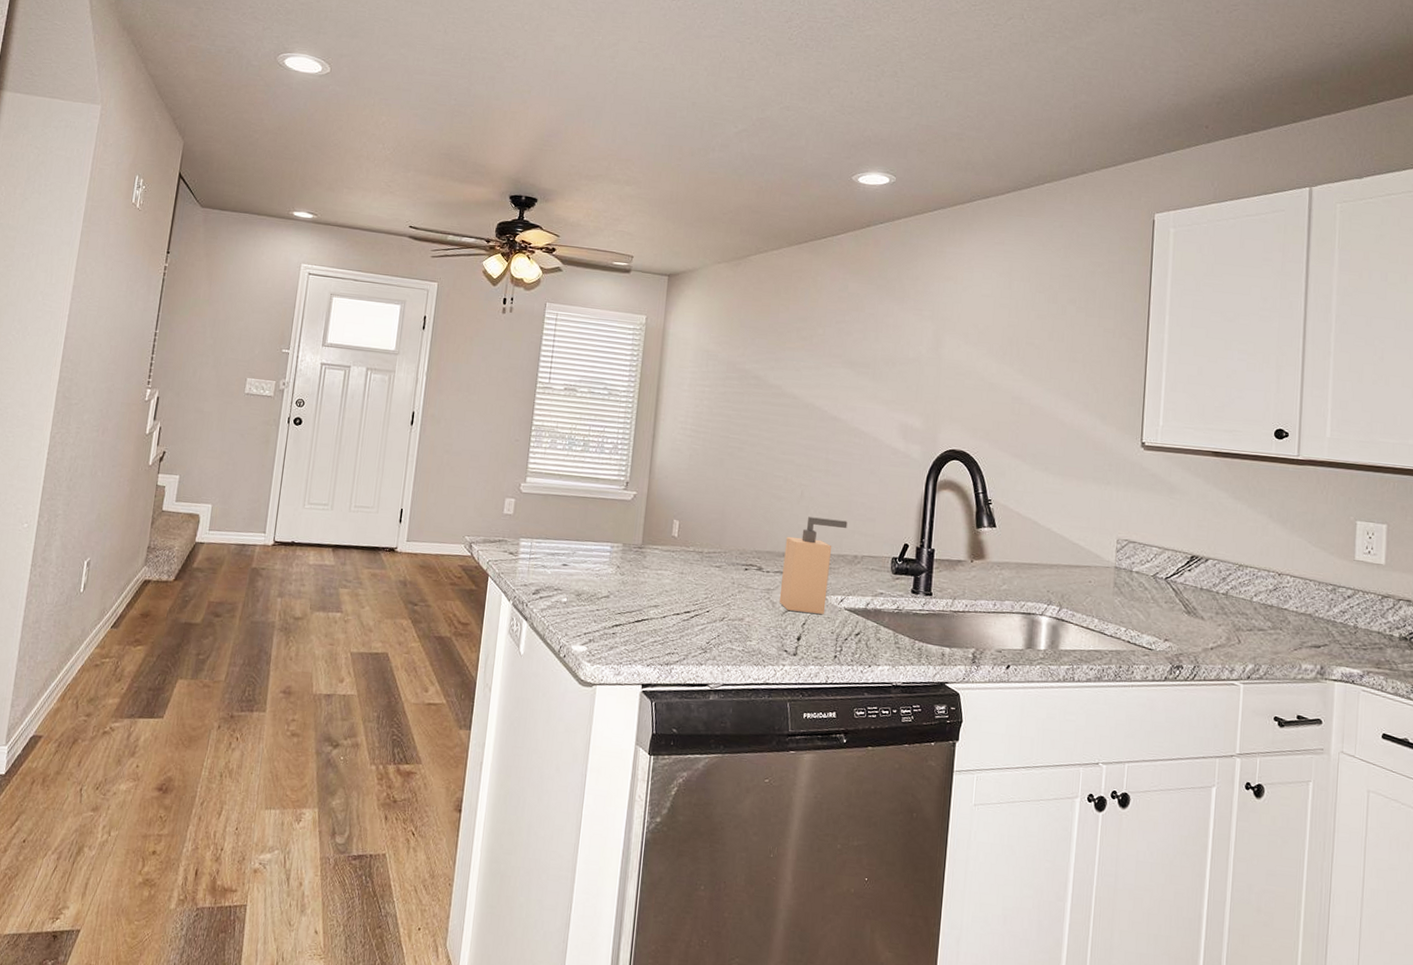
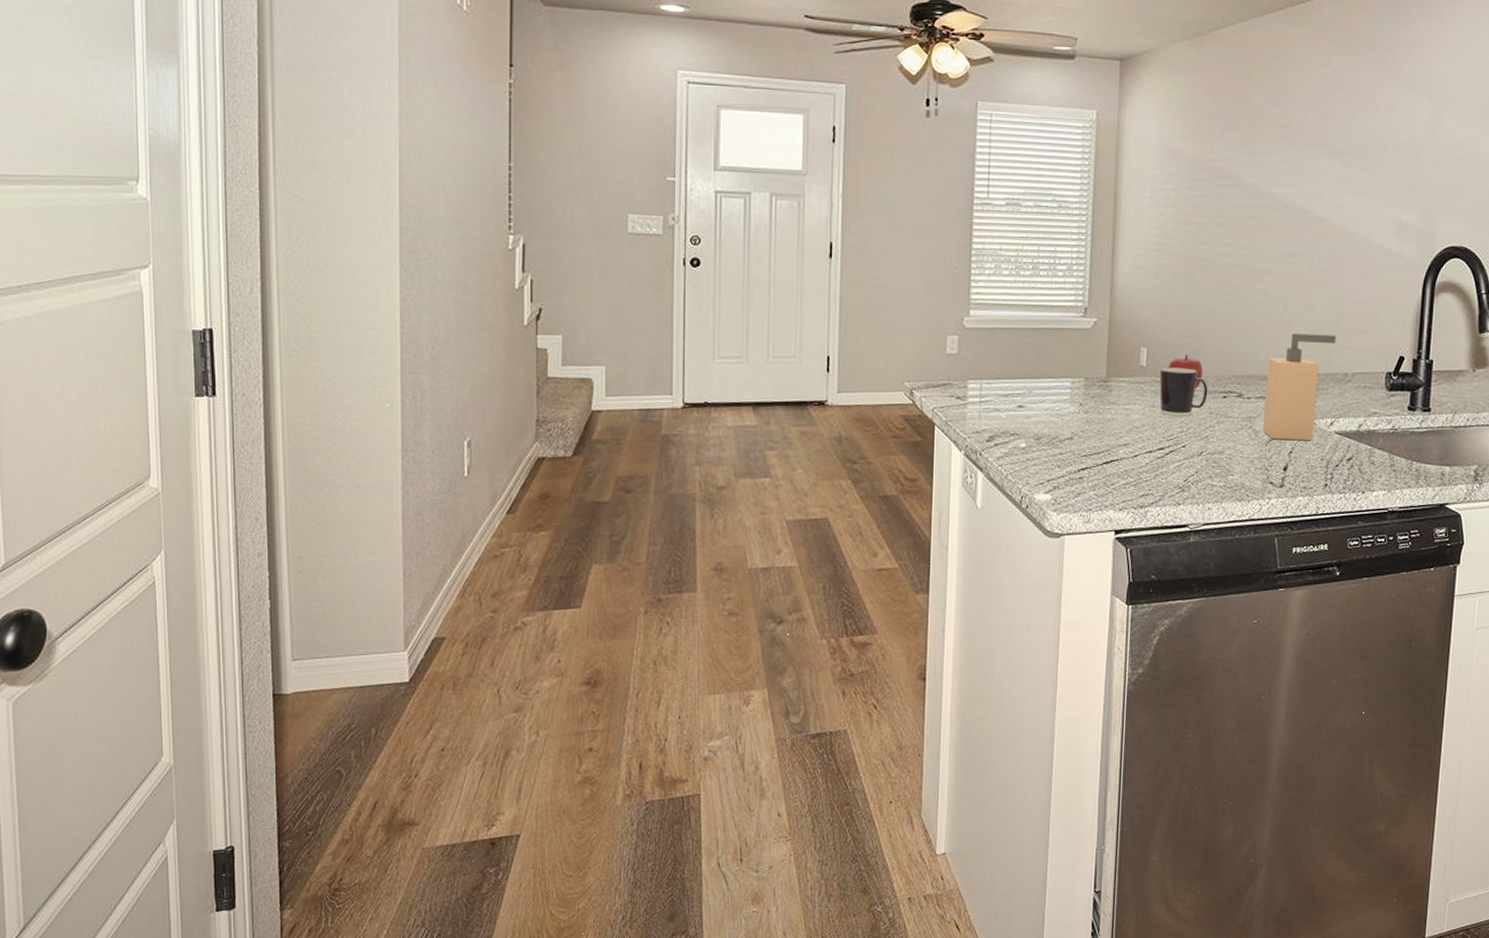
mug: none [688,539,732,585] -> present [1159,367,1208,417]
fruit: none [696,529,728,561] -> present [1168,354,1203,390]

